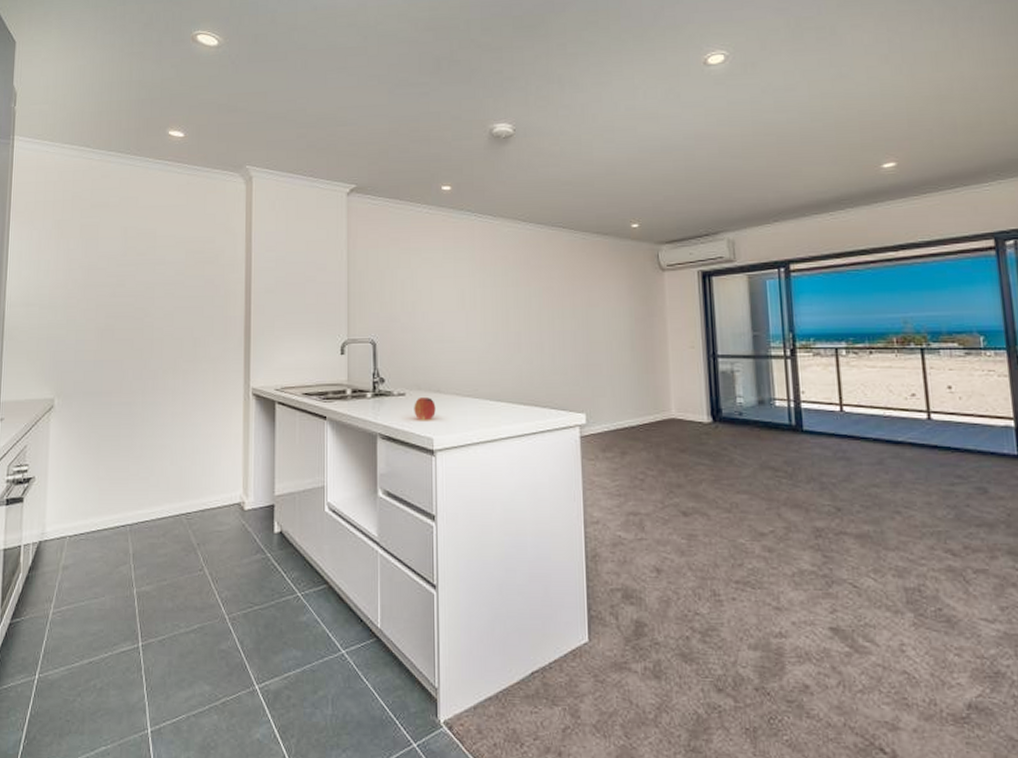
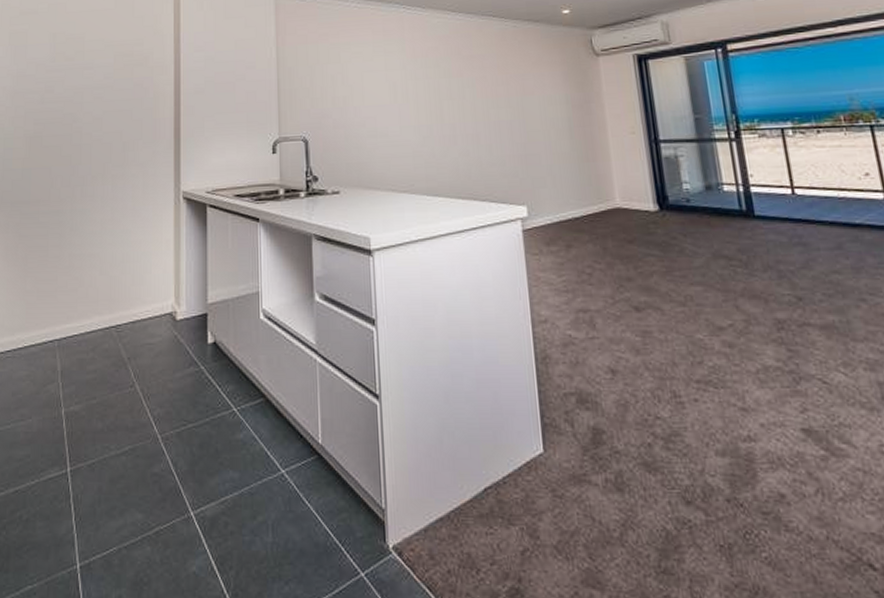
fruit: present [414,398,436,420] -> none [349,195,372,219]

